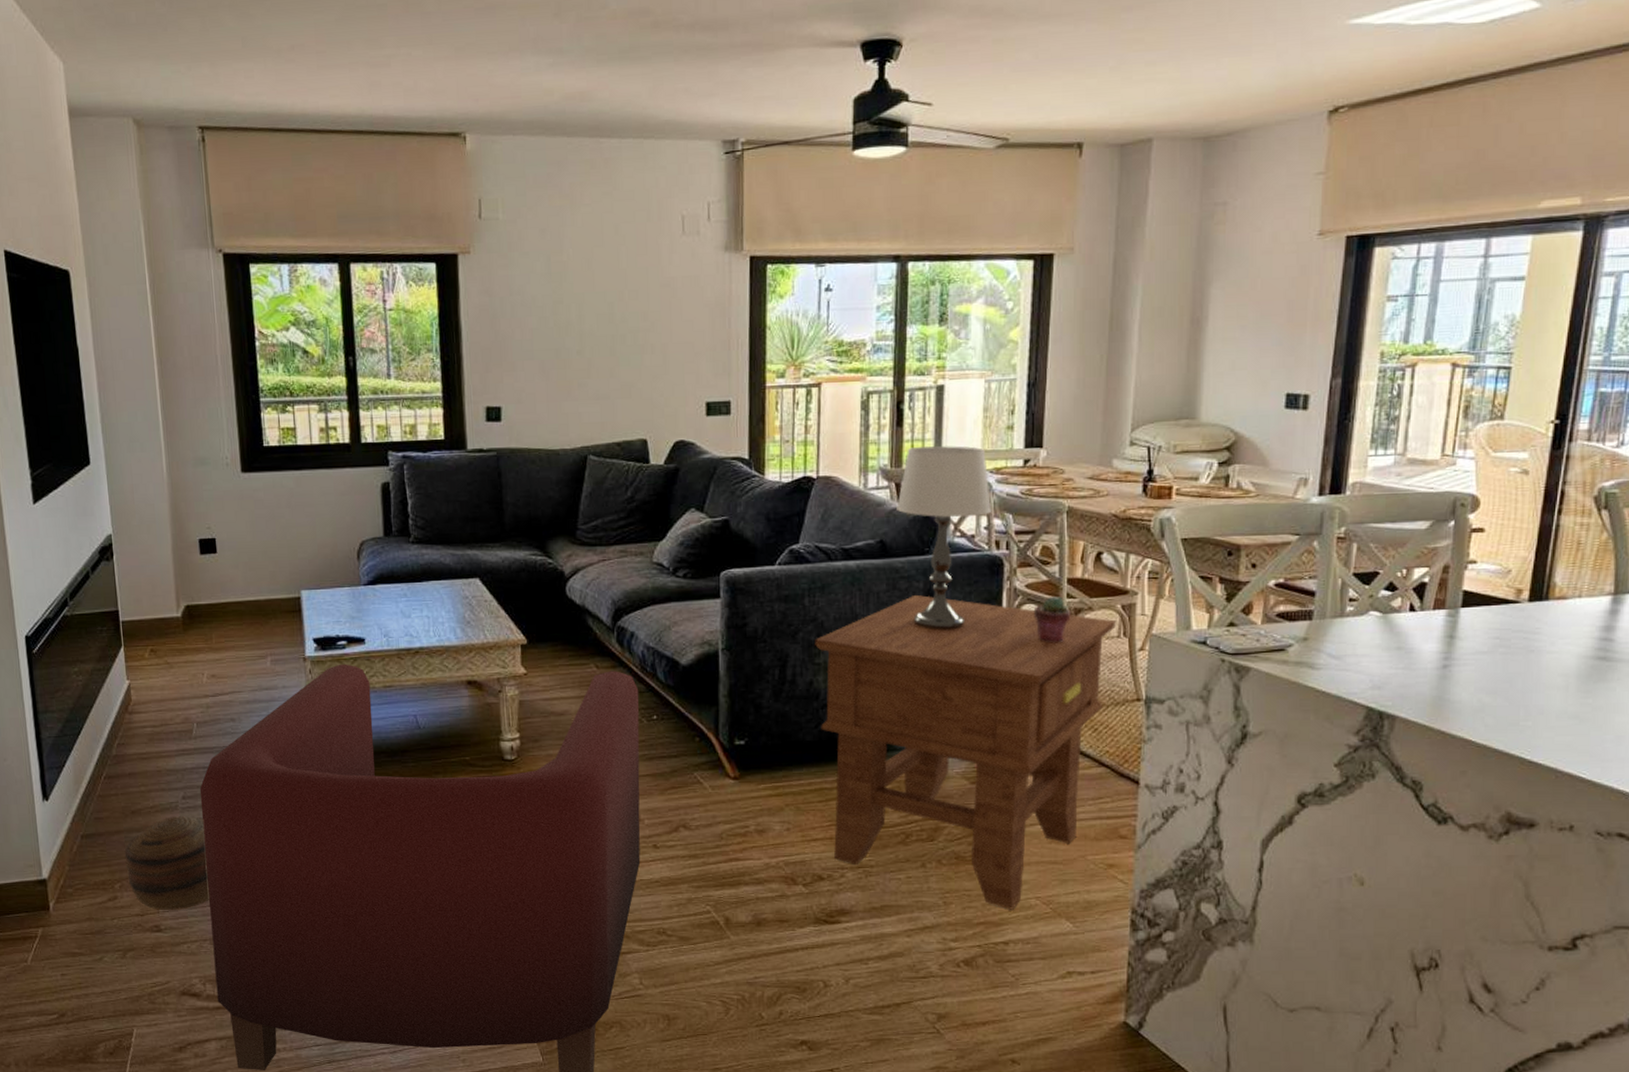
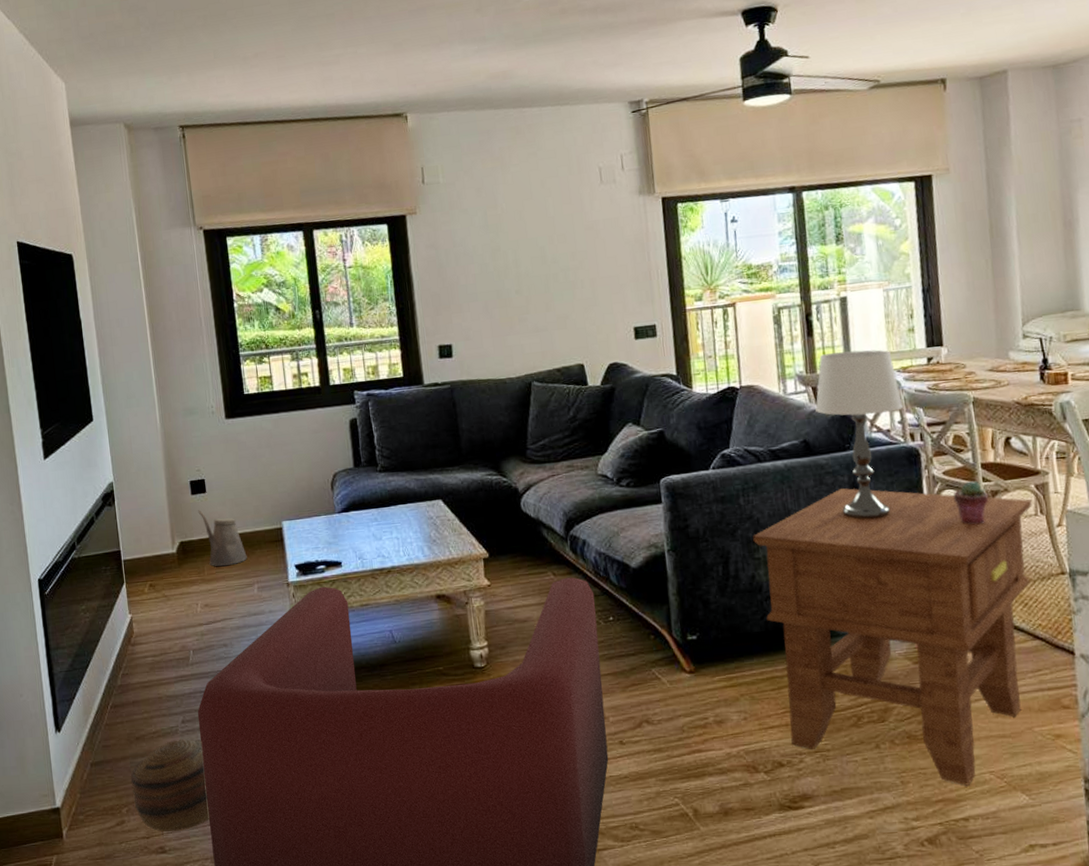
watering can: none [207,572,261,635] -> present [198,510,247,567]

